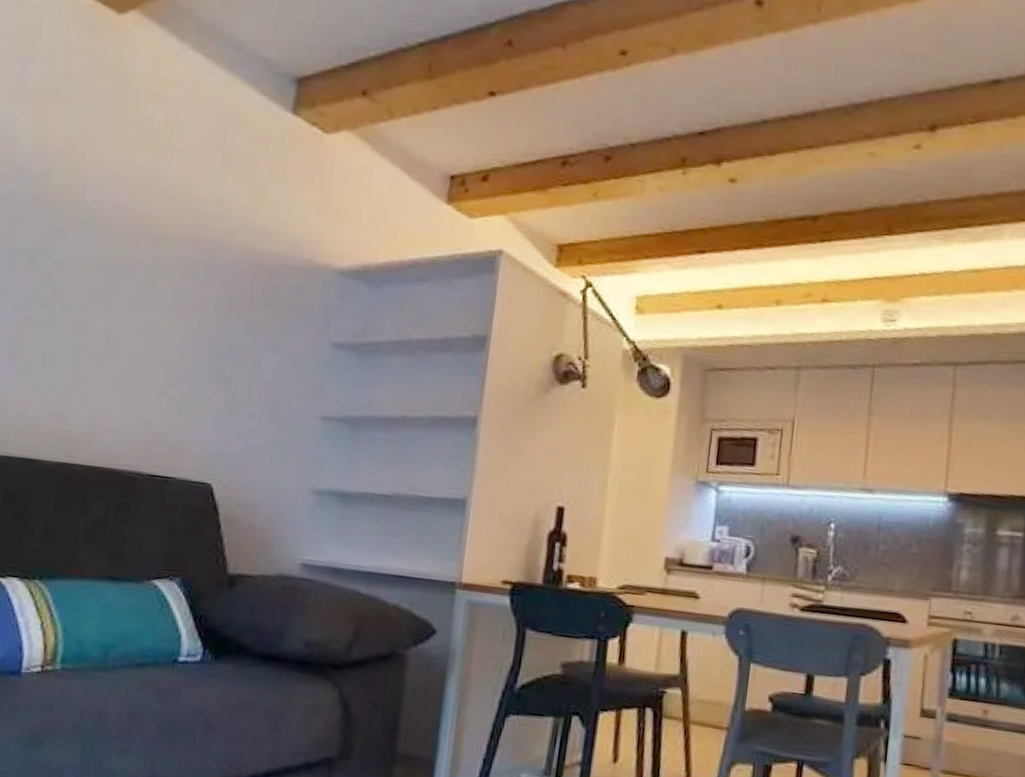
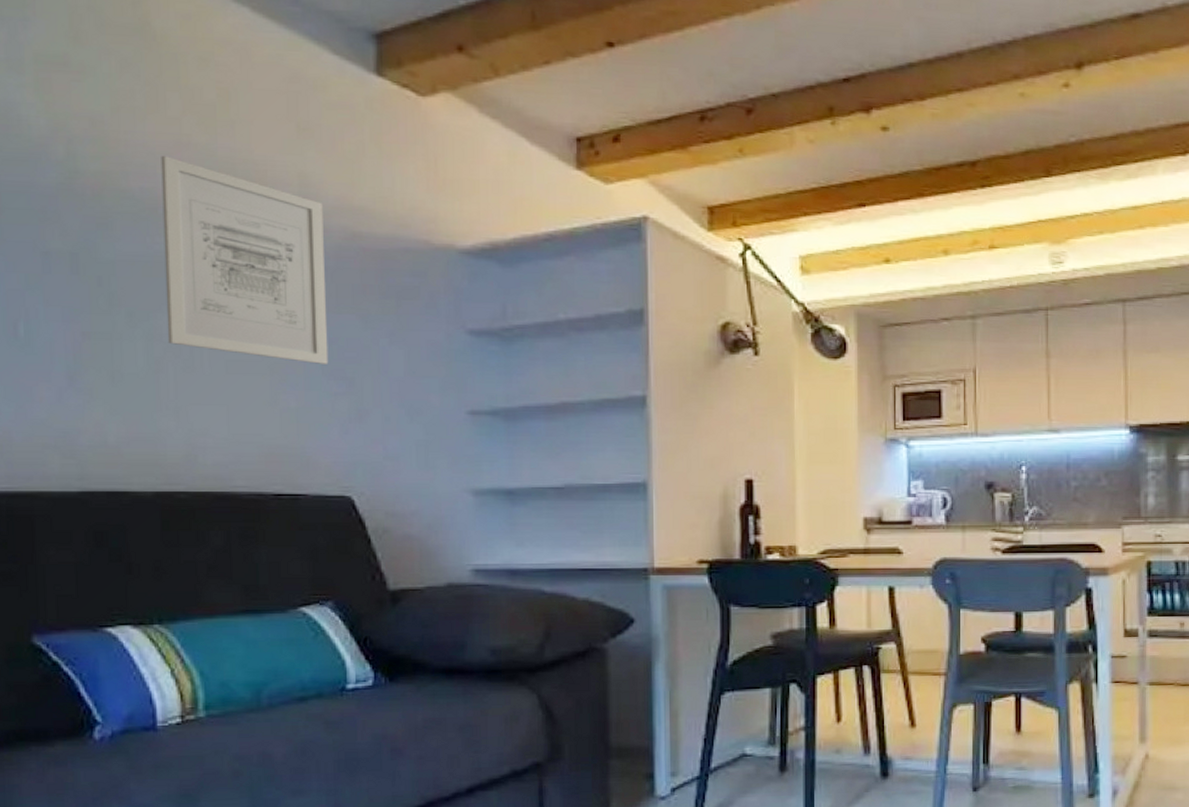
wall art: none [90,174,231,363] -> present [161,155,329,364]

